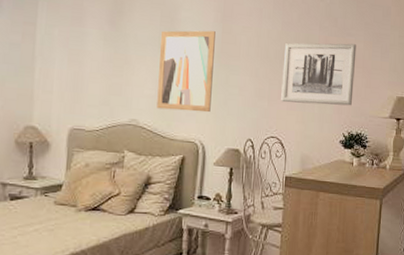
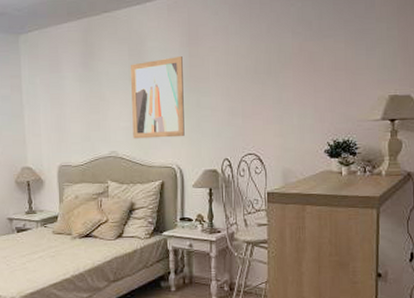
wall art: present [281,43,357,106] -> none [255,45,337,118]

